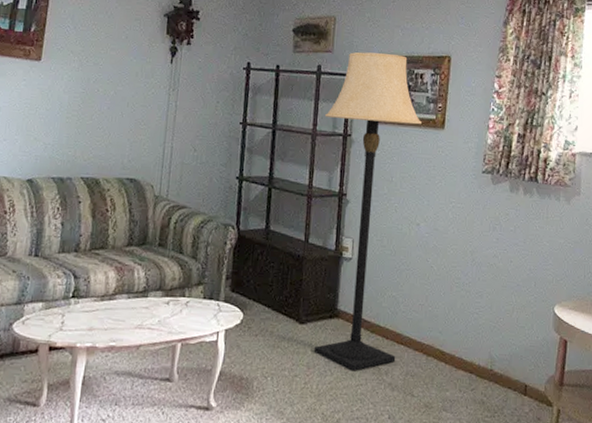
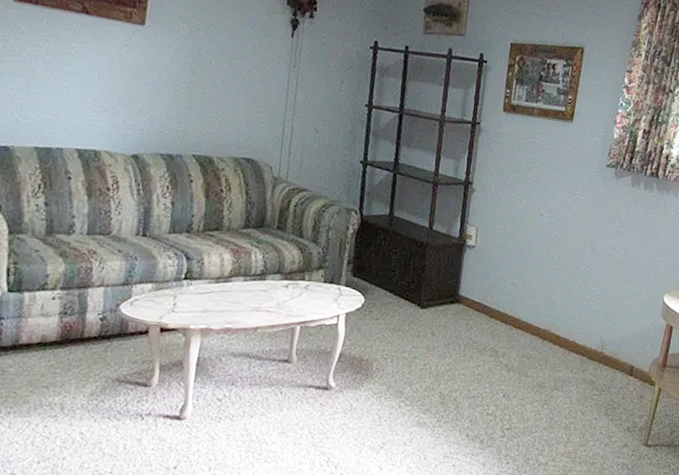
lamp: present [313,51,422,371] -> none [434,37,551,354]

